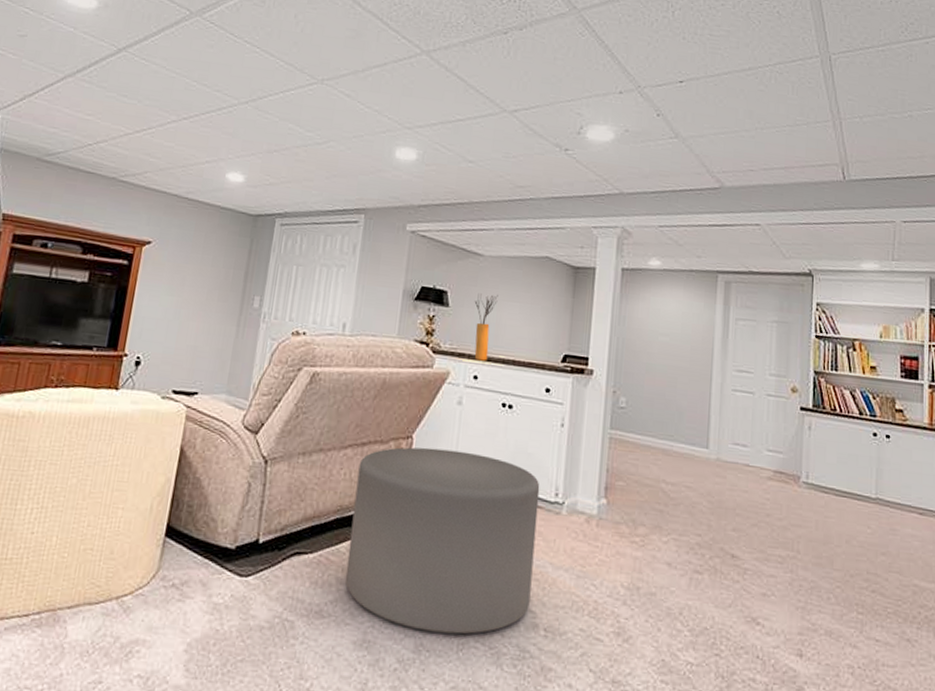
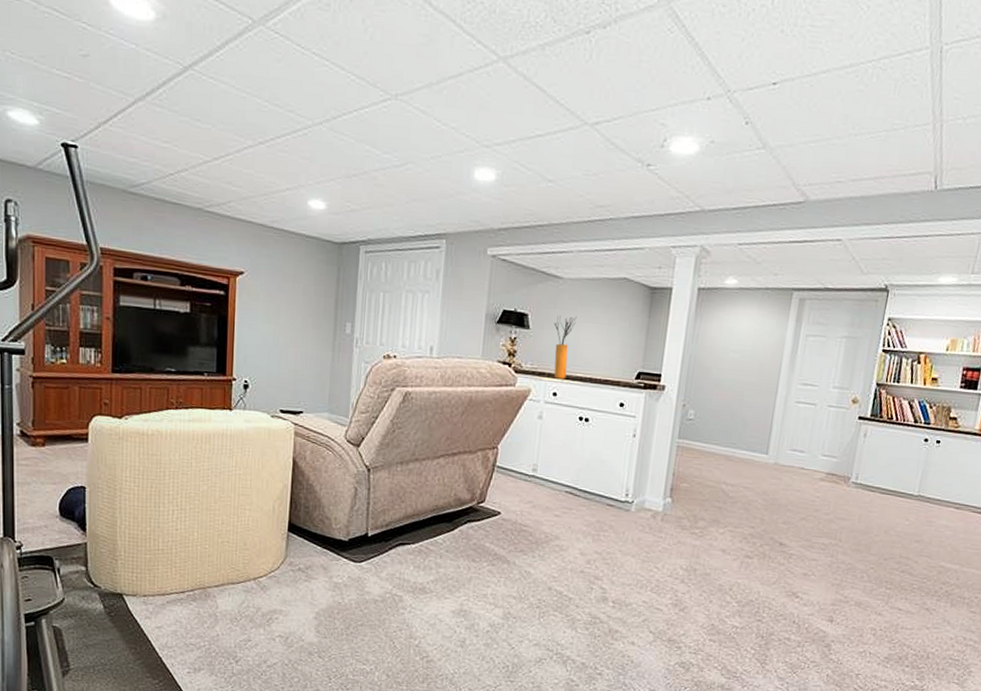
pouf: present [345,447,540,635] -> none [443,456,612,606]

